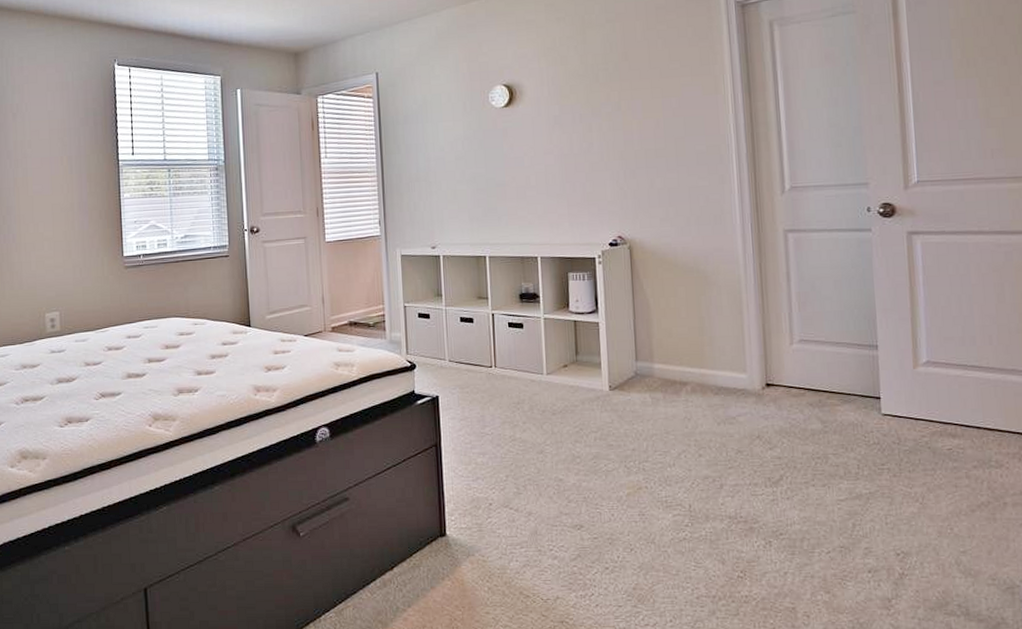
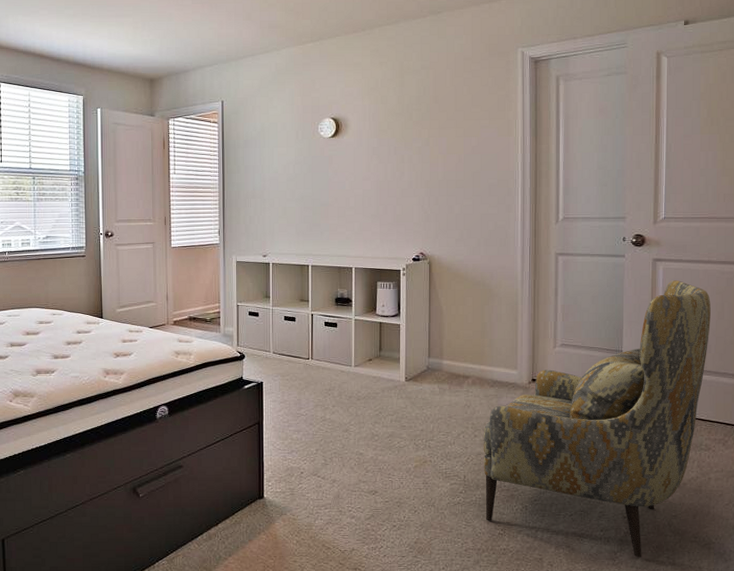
armchair: none [709,257,989,606] -> present [483,280,711,558]

